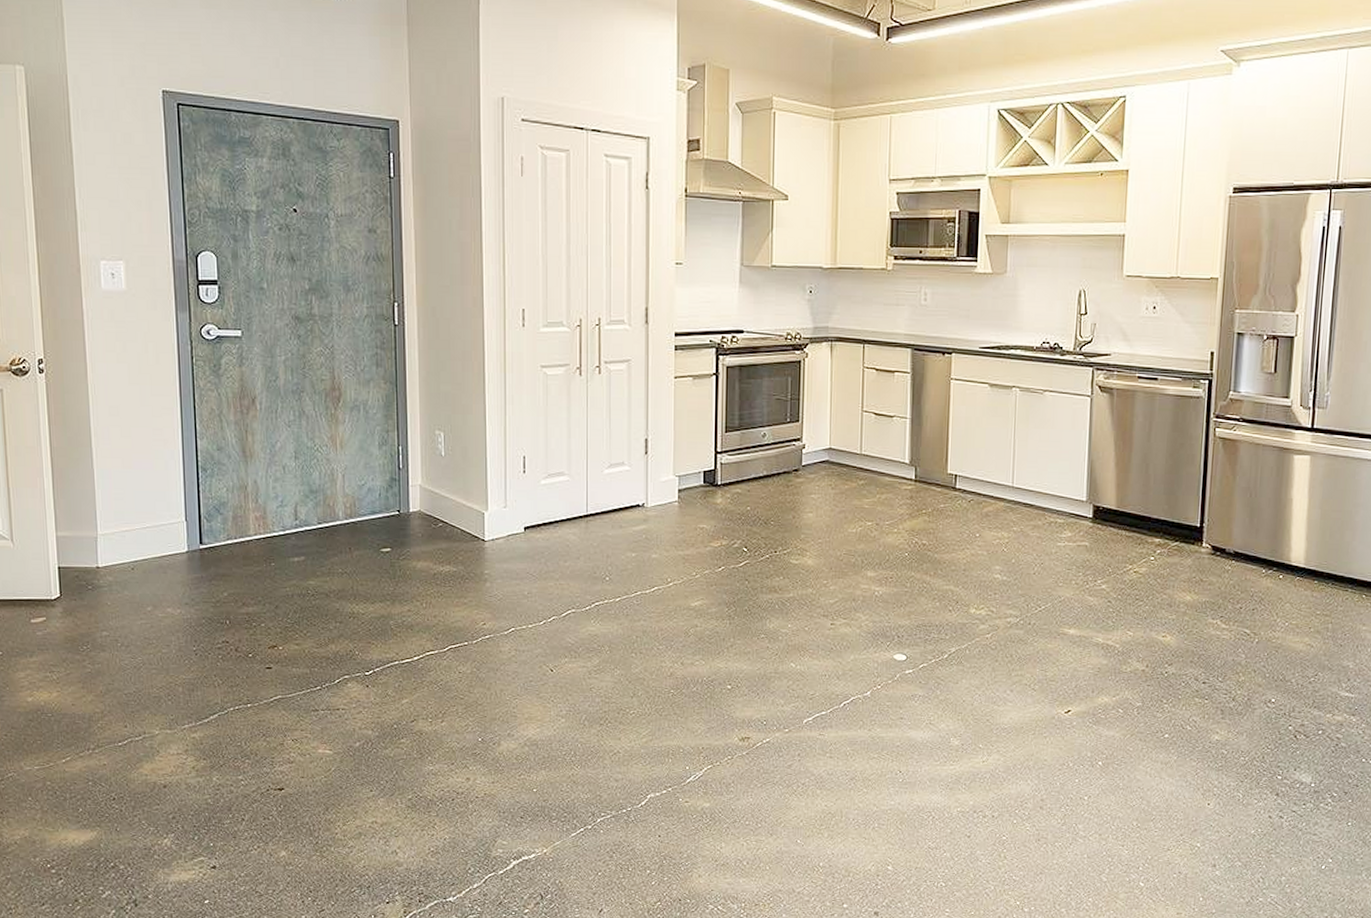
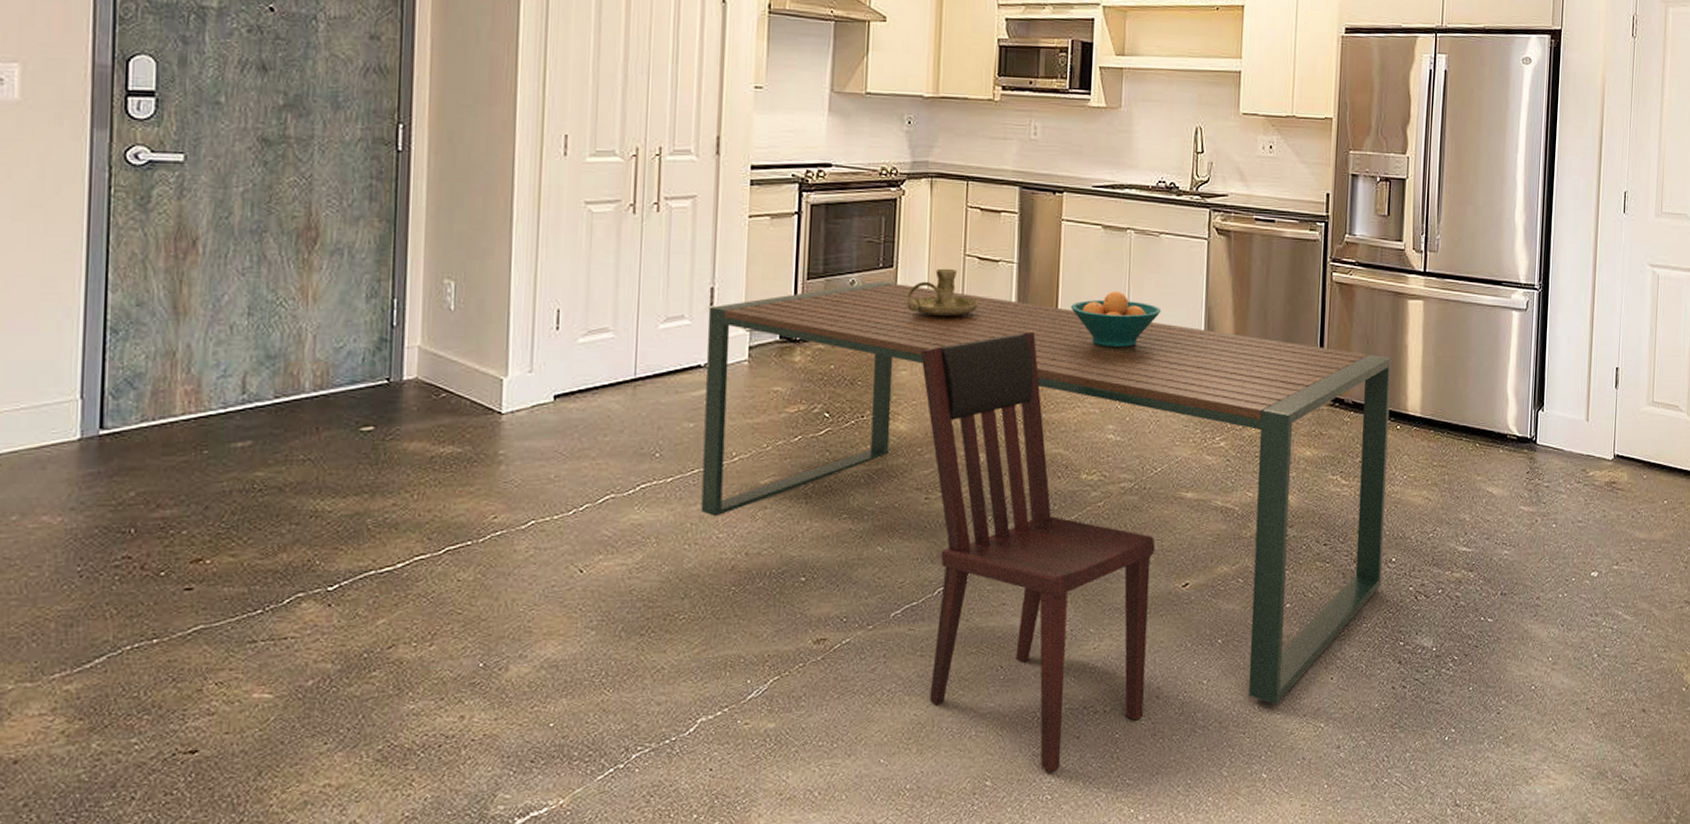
dining table: none [644,434,1276,824] -> present [701,282,1392,705]
candle holder: none [810,423,876,466] -> present [905,268,979,317]
dining chair: none [824,480,1040,864] -> present [920,331,1155,773]
fruit bowl: none [959,444,1046,497] -> present [1070,290,1162,348]

